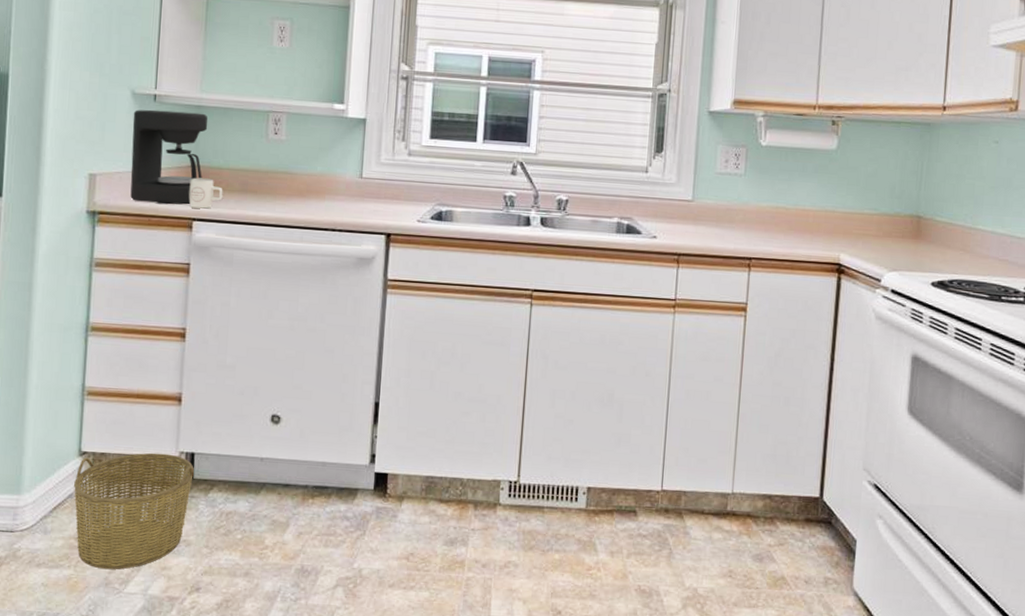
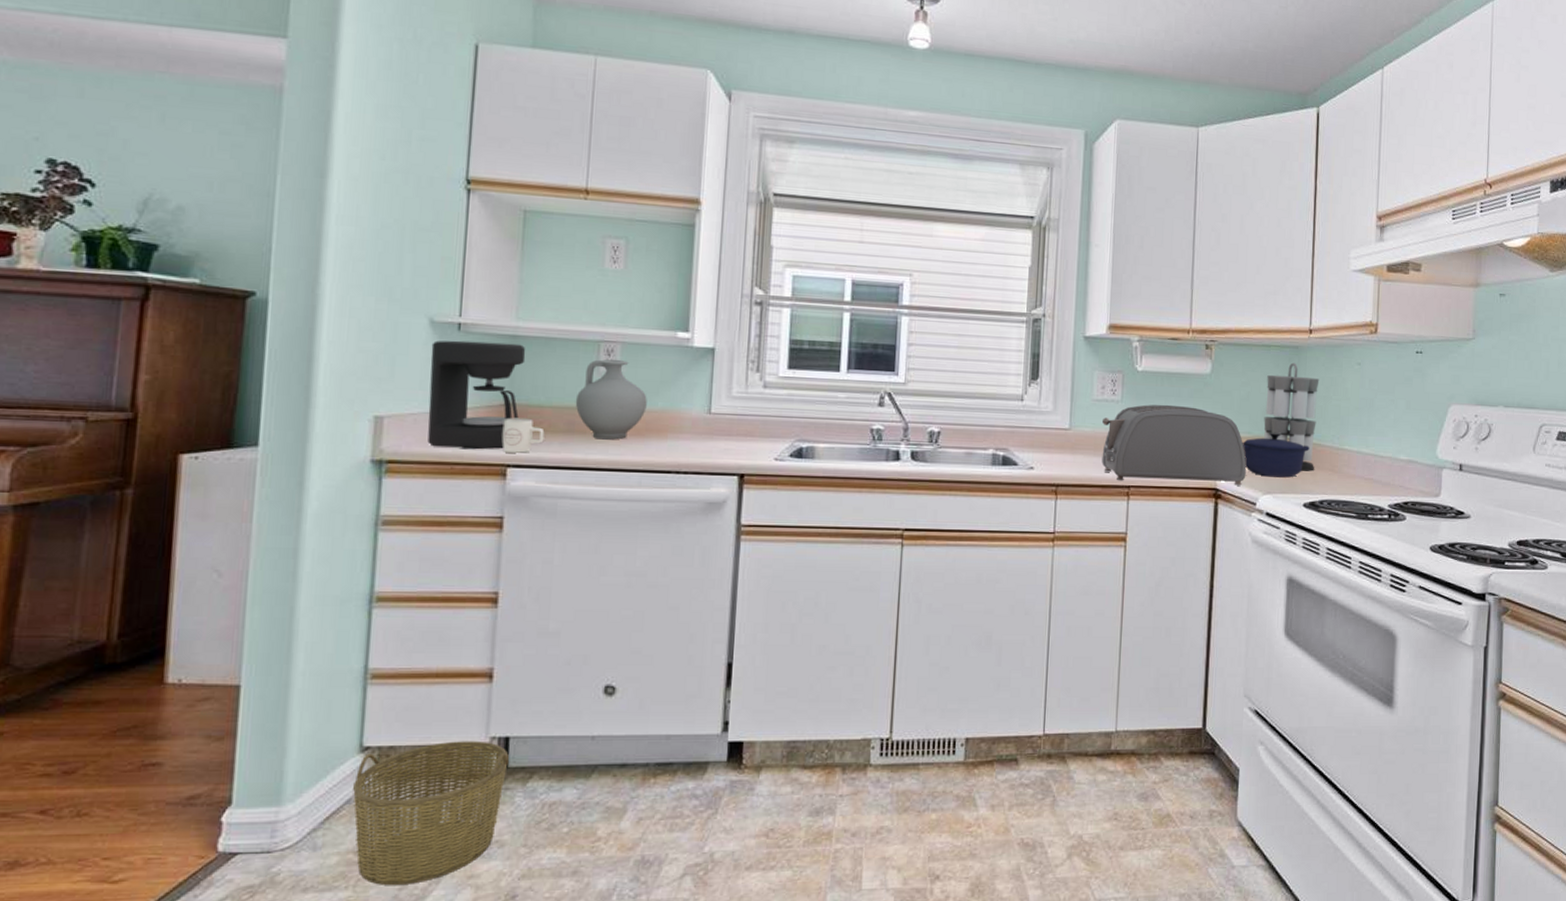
ceramic jug: none [248,127,308,199] -> present [575,358,647,440]
toaster: none [723,179,872,262] -> present [1102,404,1247,486]
cooking pot: none [868,209,940,256] -> present [1243,432,1310,478]
spice rack: none [891,139,953,250] -> present [1264,362,1320,471]

